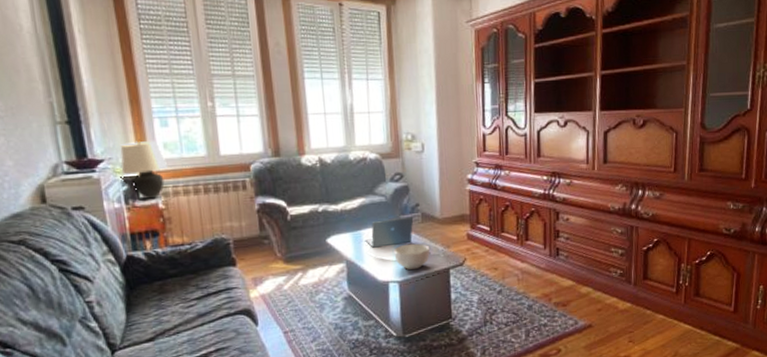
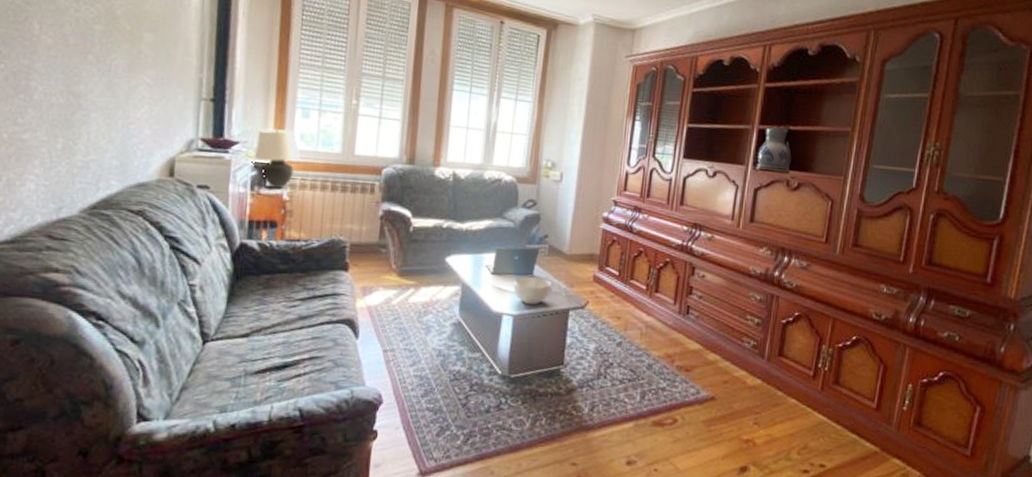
ceramic pitcher: none [599,69,635,115] -> present [751,126,792,174]

